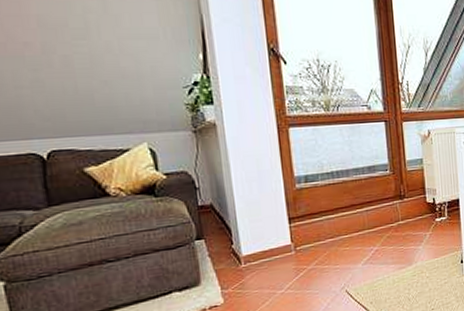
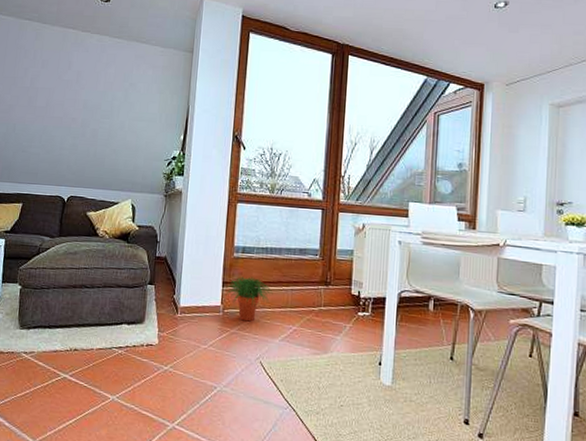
potted plant: none [292,205,348,255] -> present [225,276,273,322]

